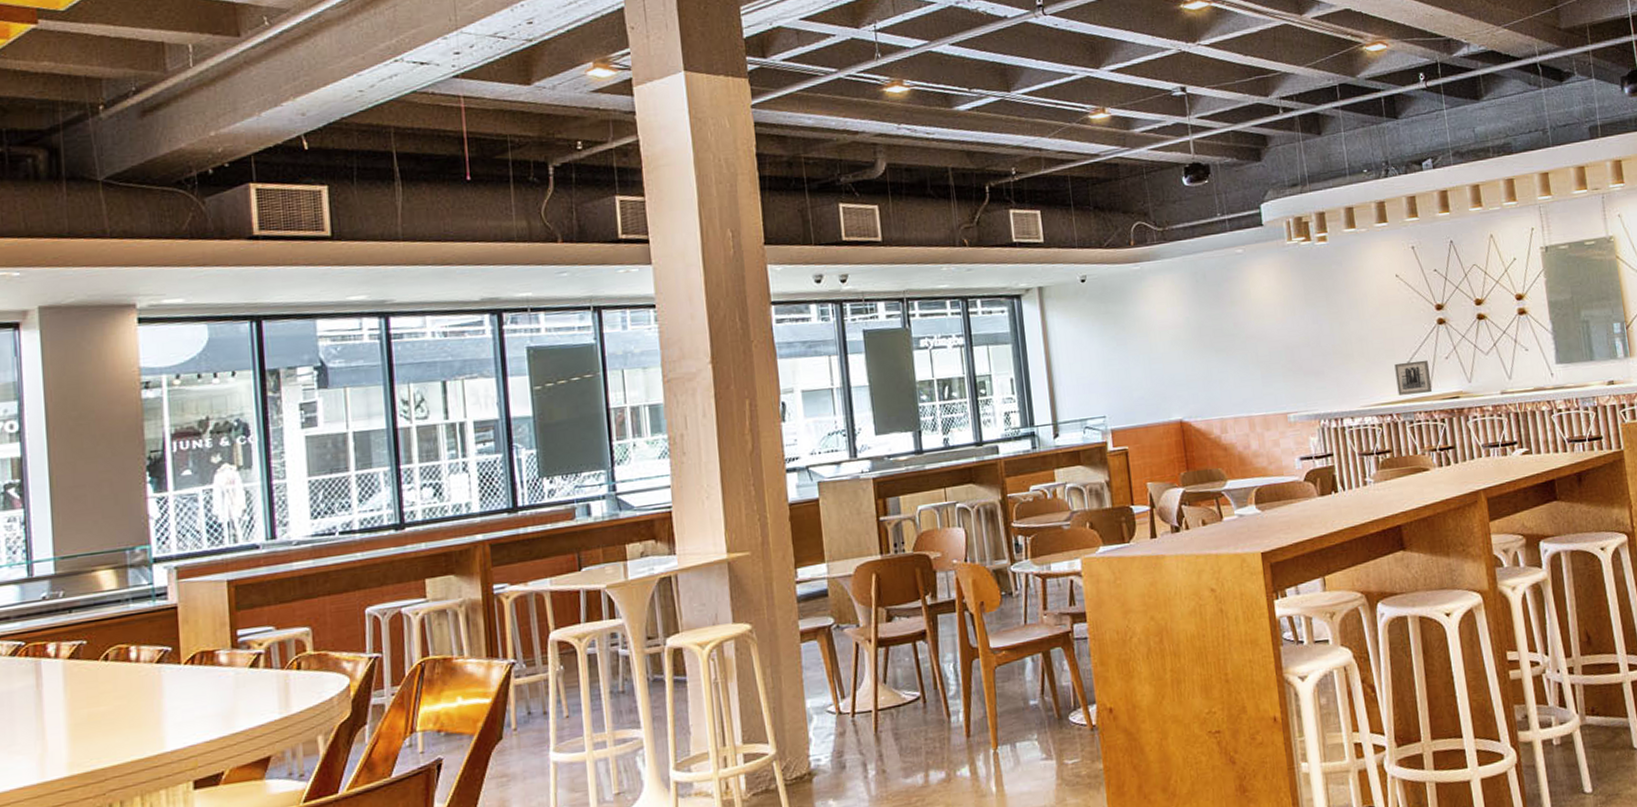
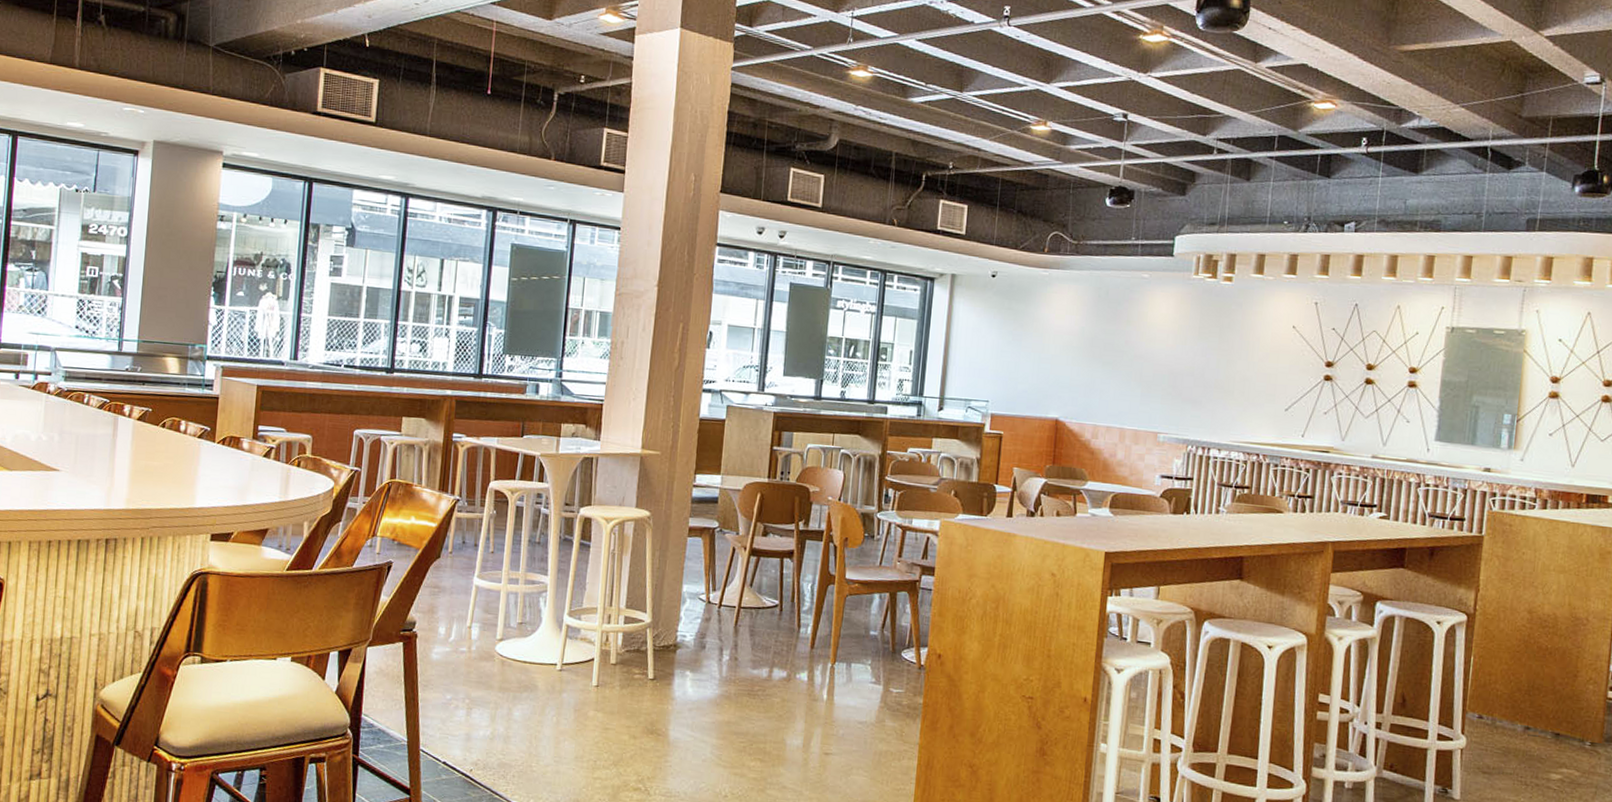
wall art: present [1394,359,1433,395] -> none [1269,408,1306,443]

